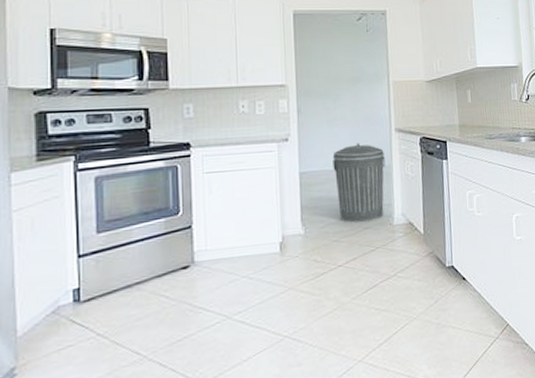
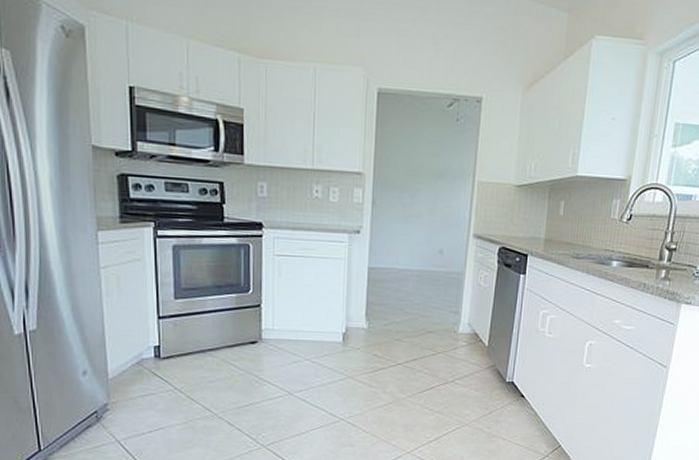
trash can: present [332,143,385,224] -> none [403,244,459,327]

